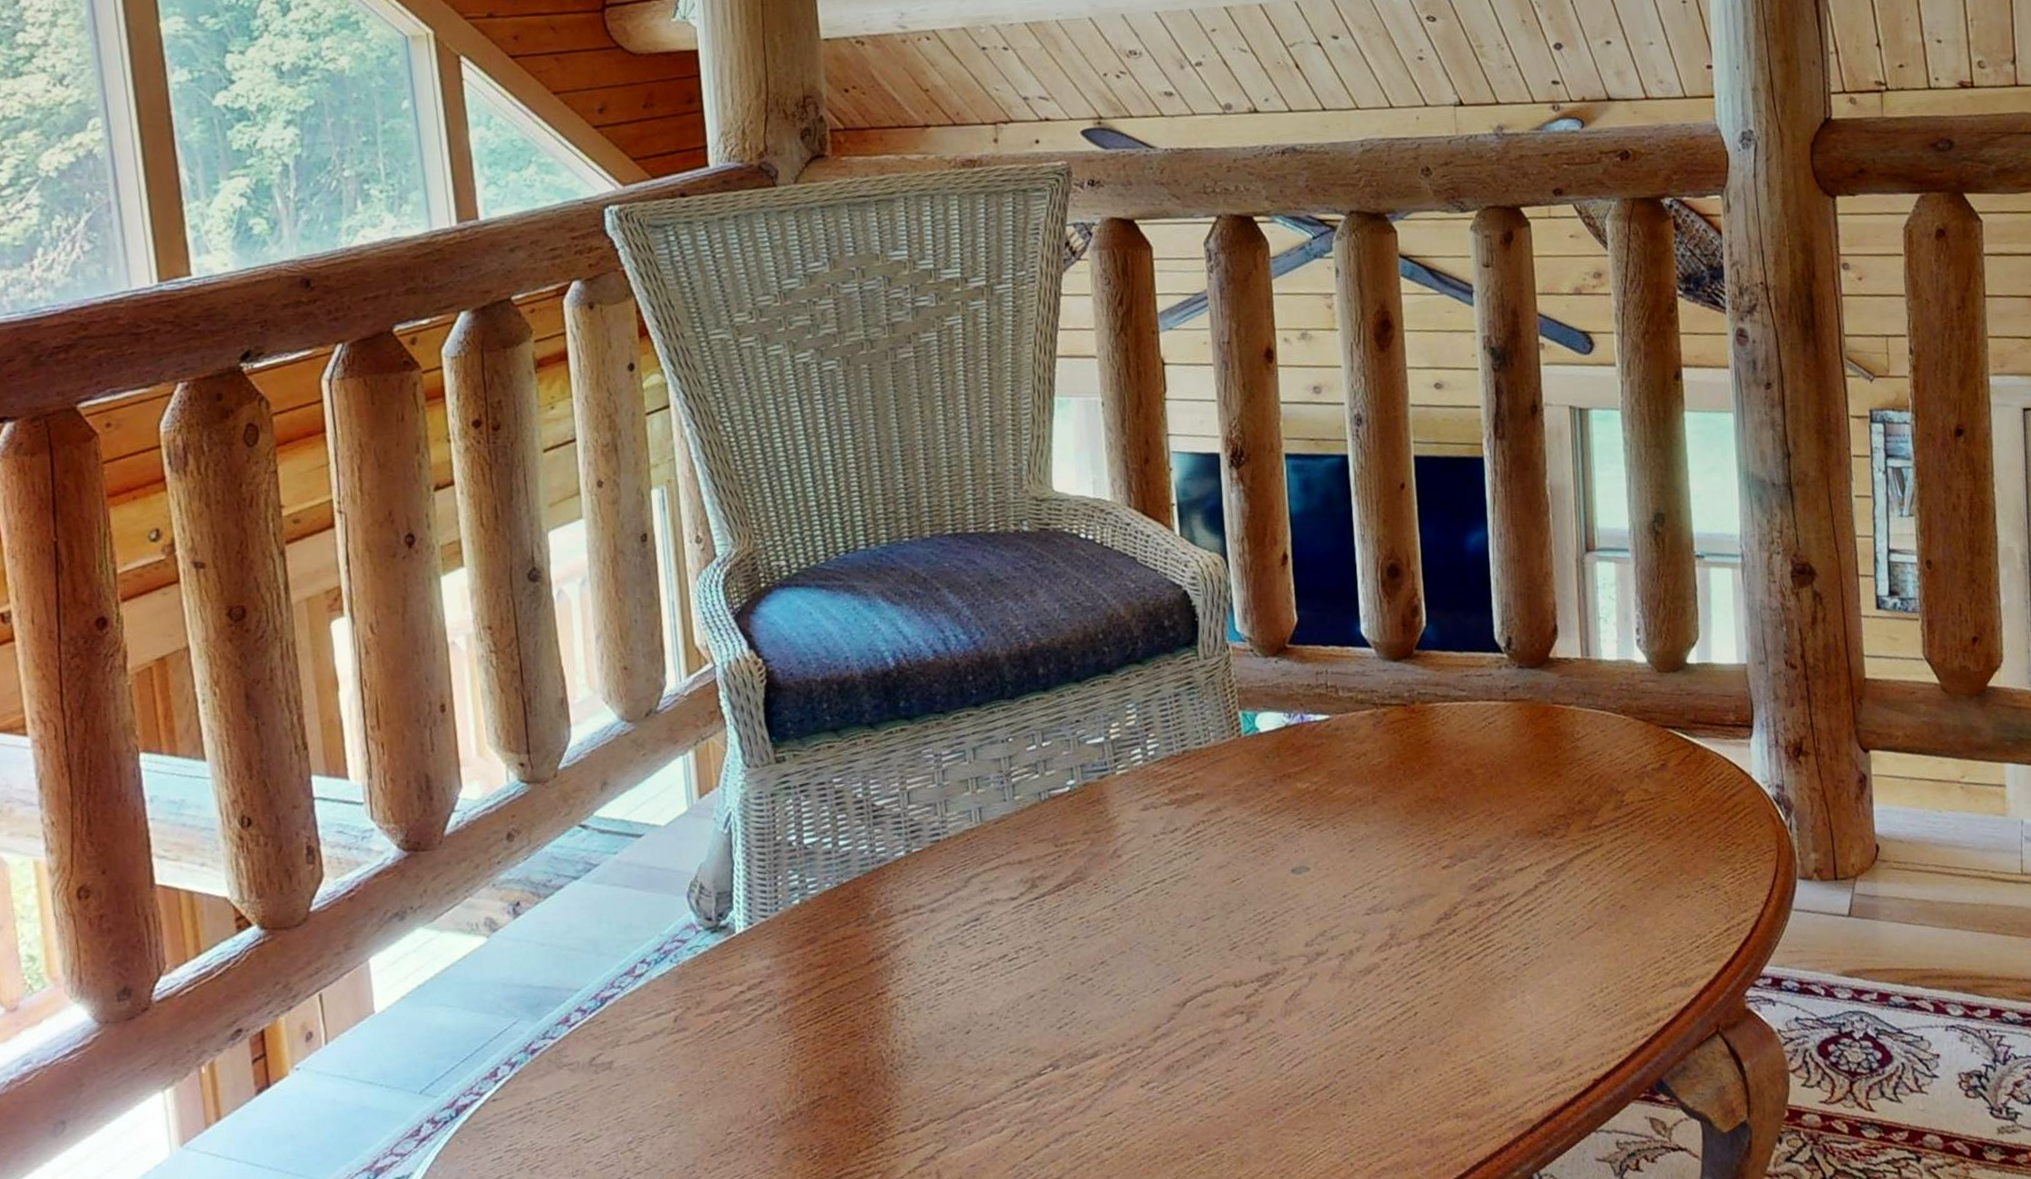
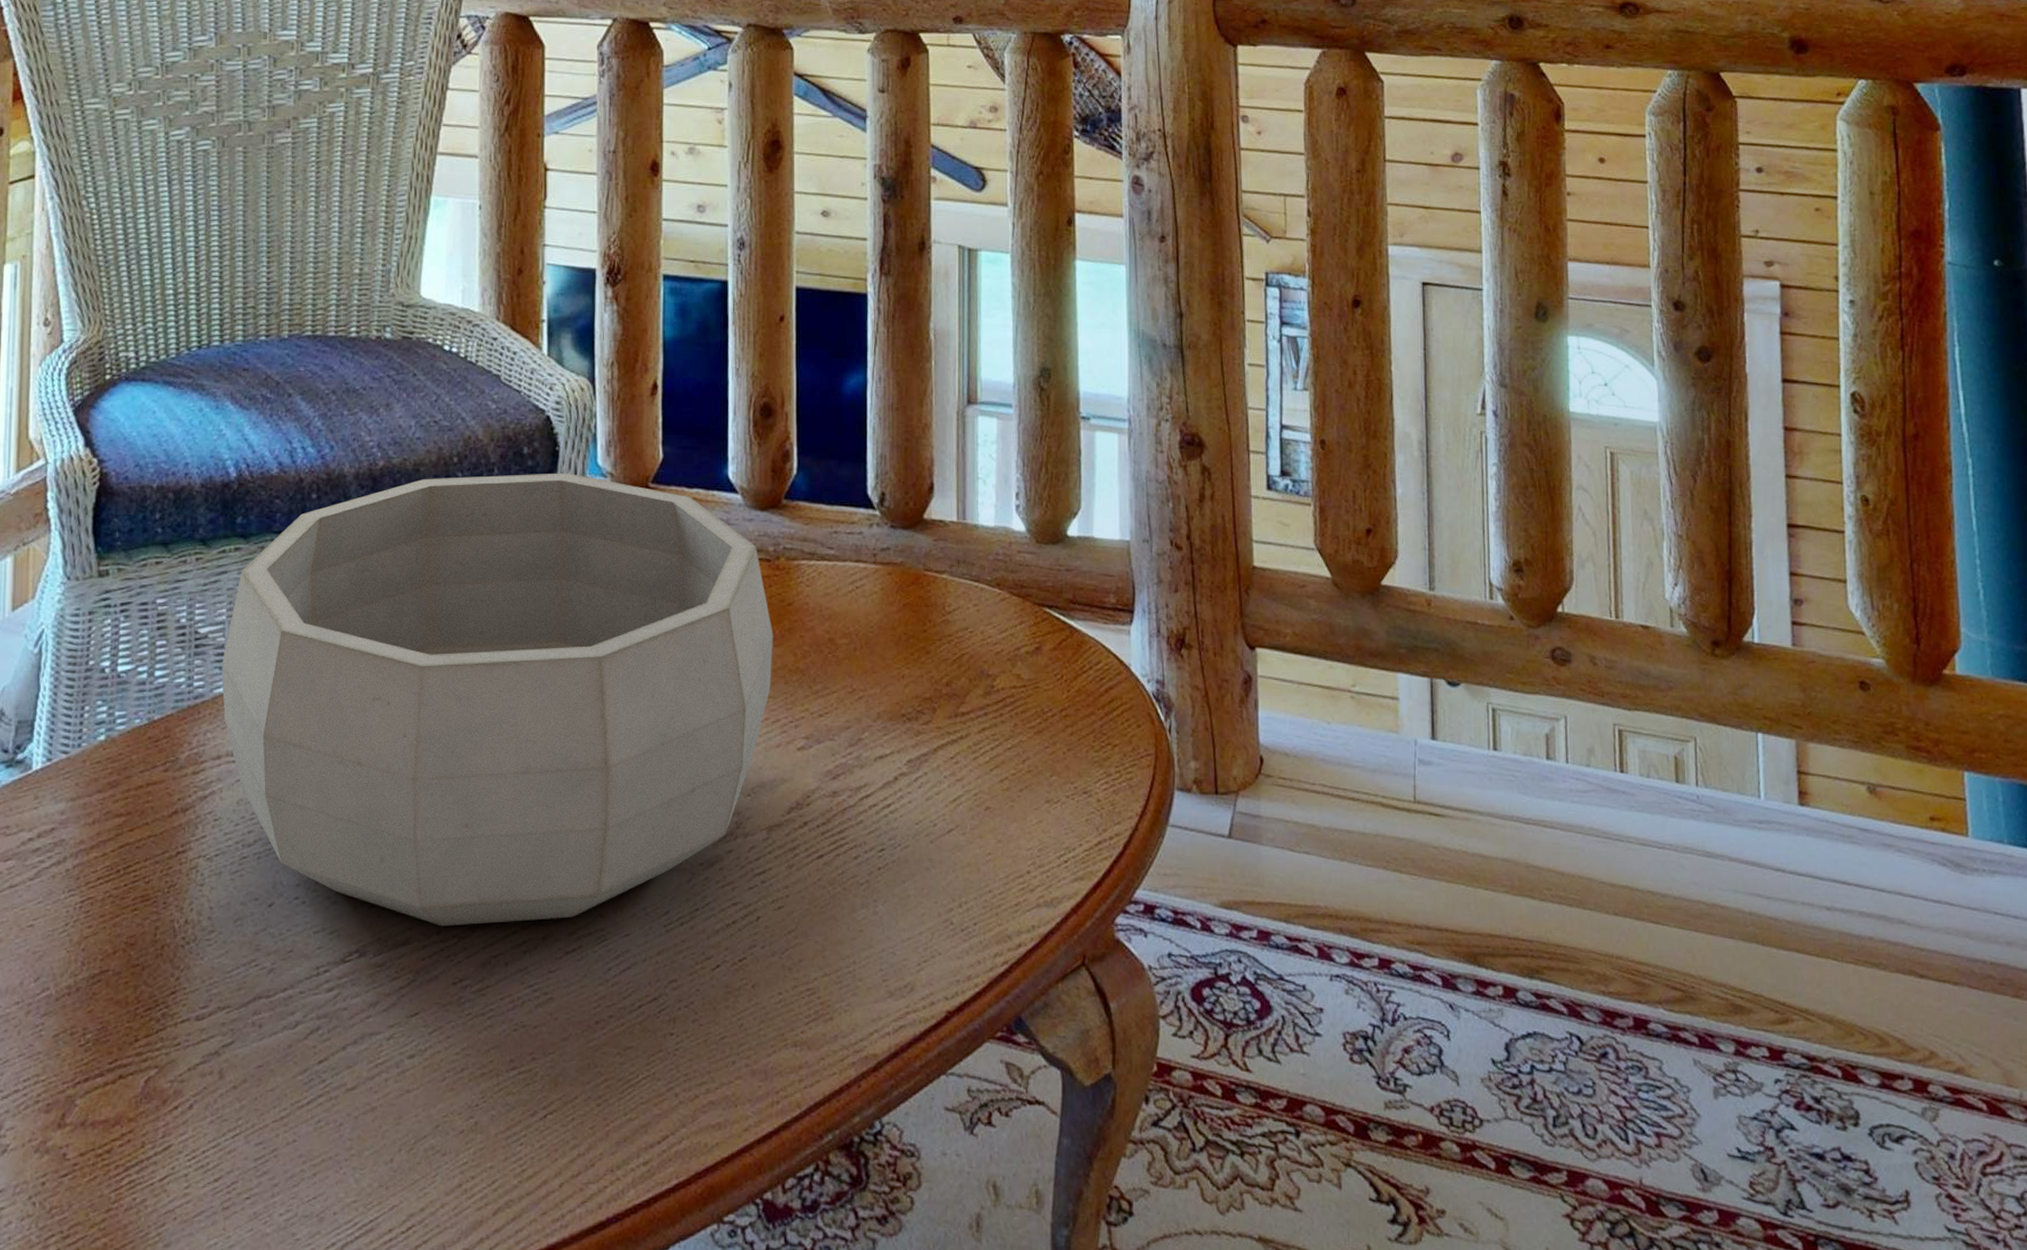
decorative bowl: none [900,640,1414,1040] -> present [222,472,773,927]

